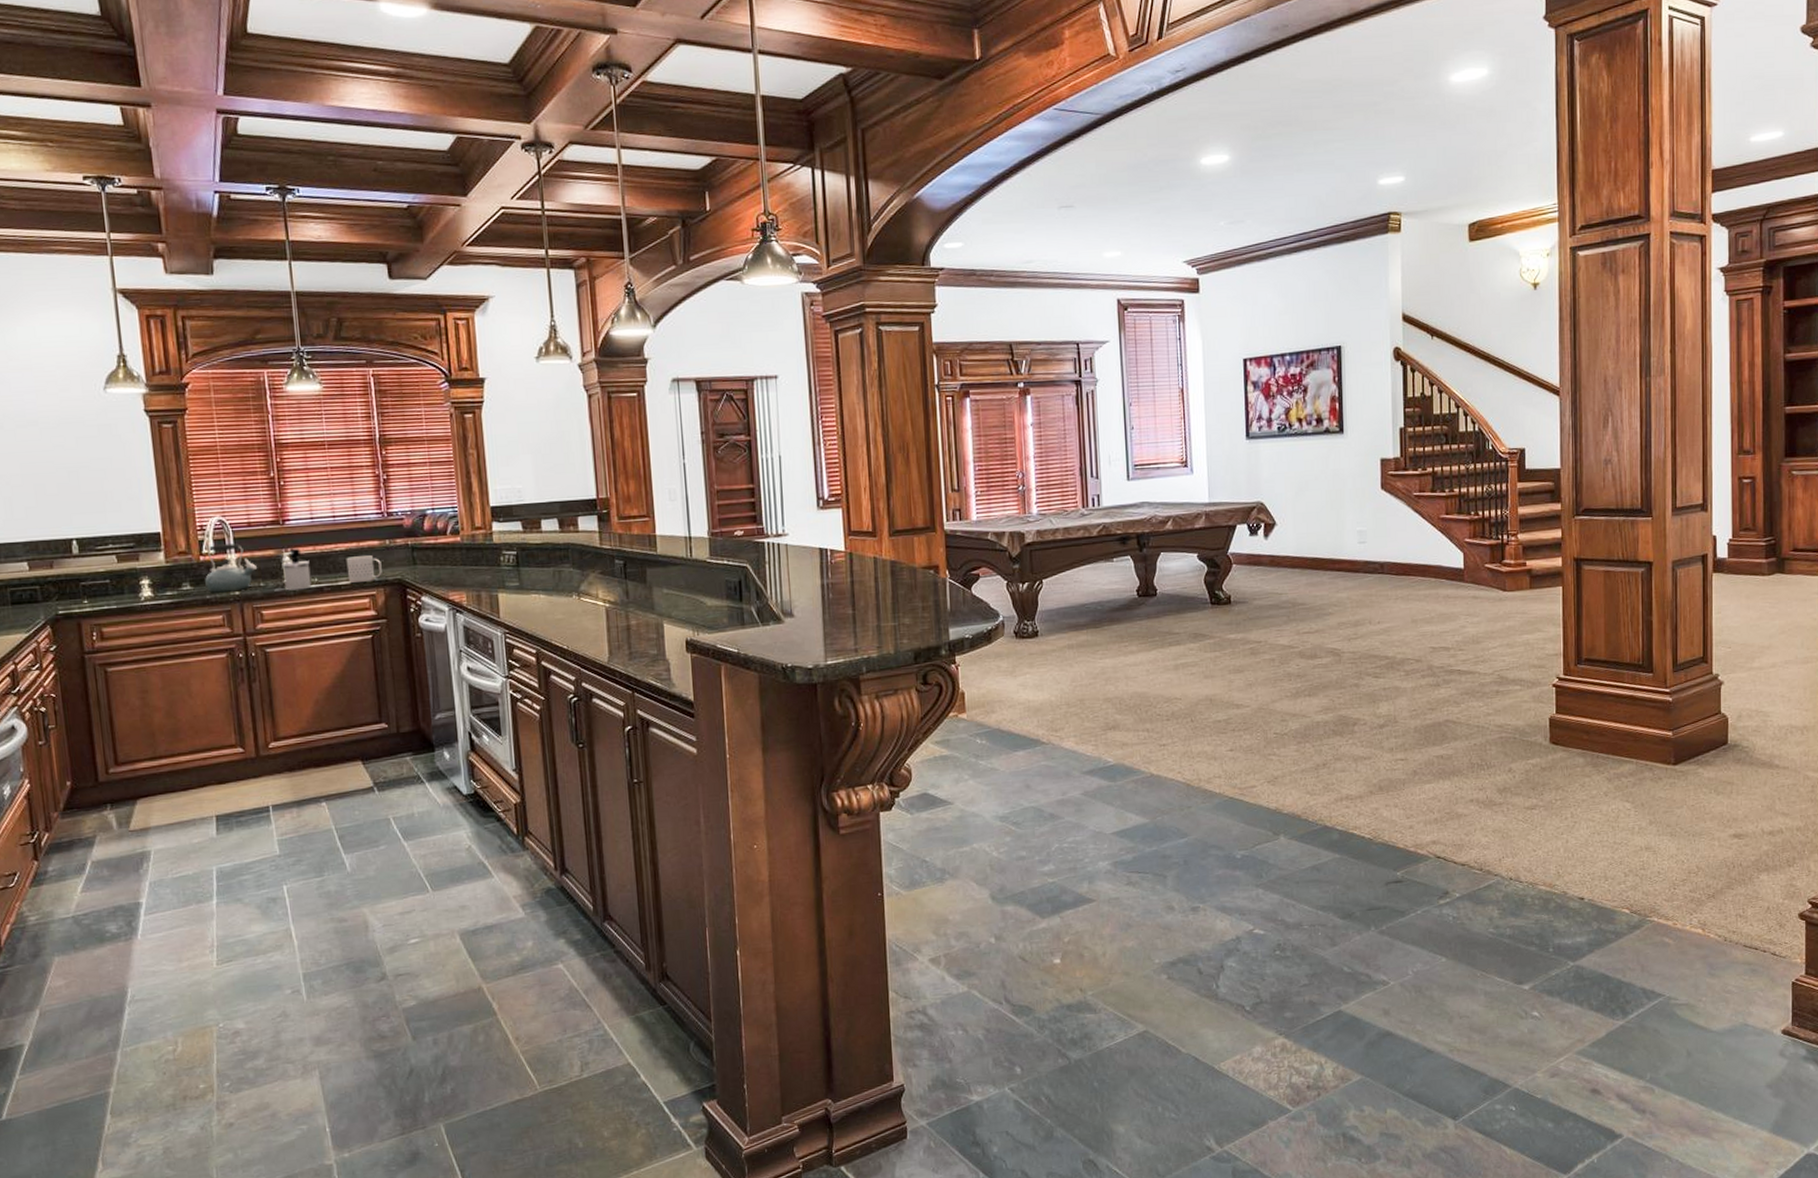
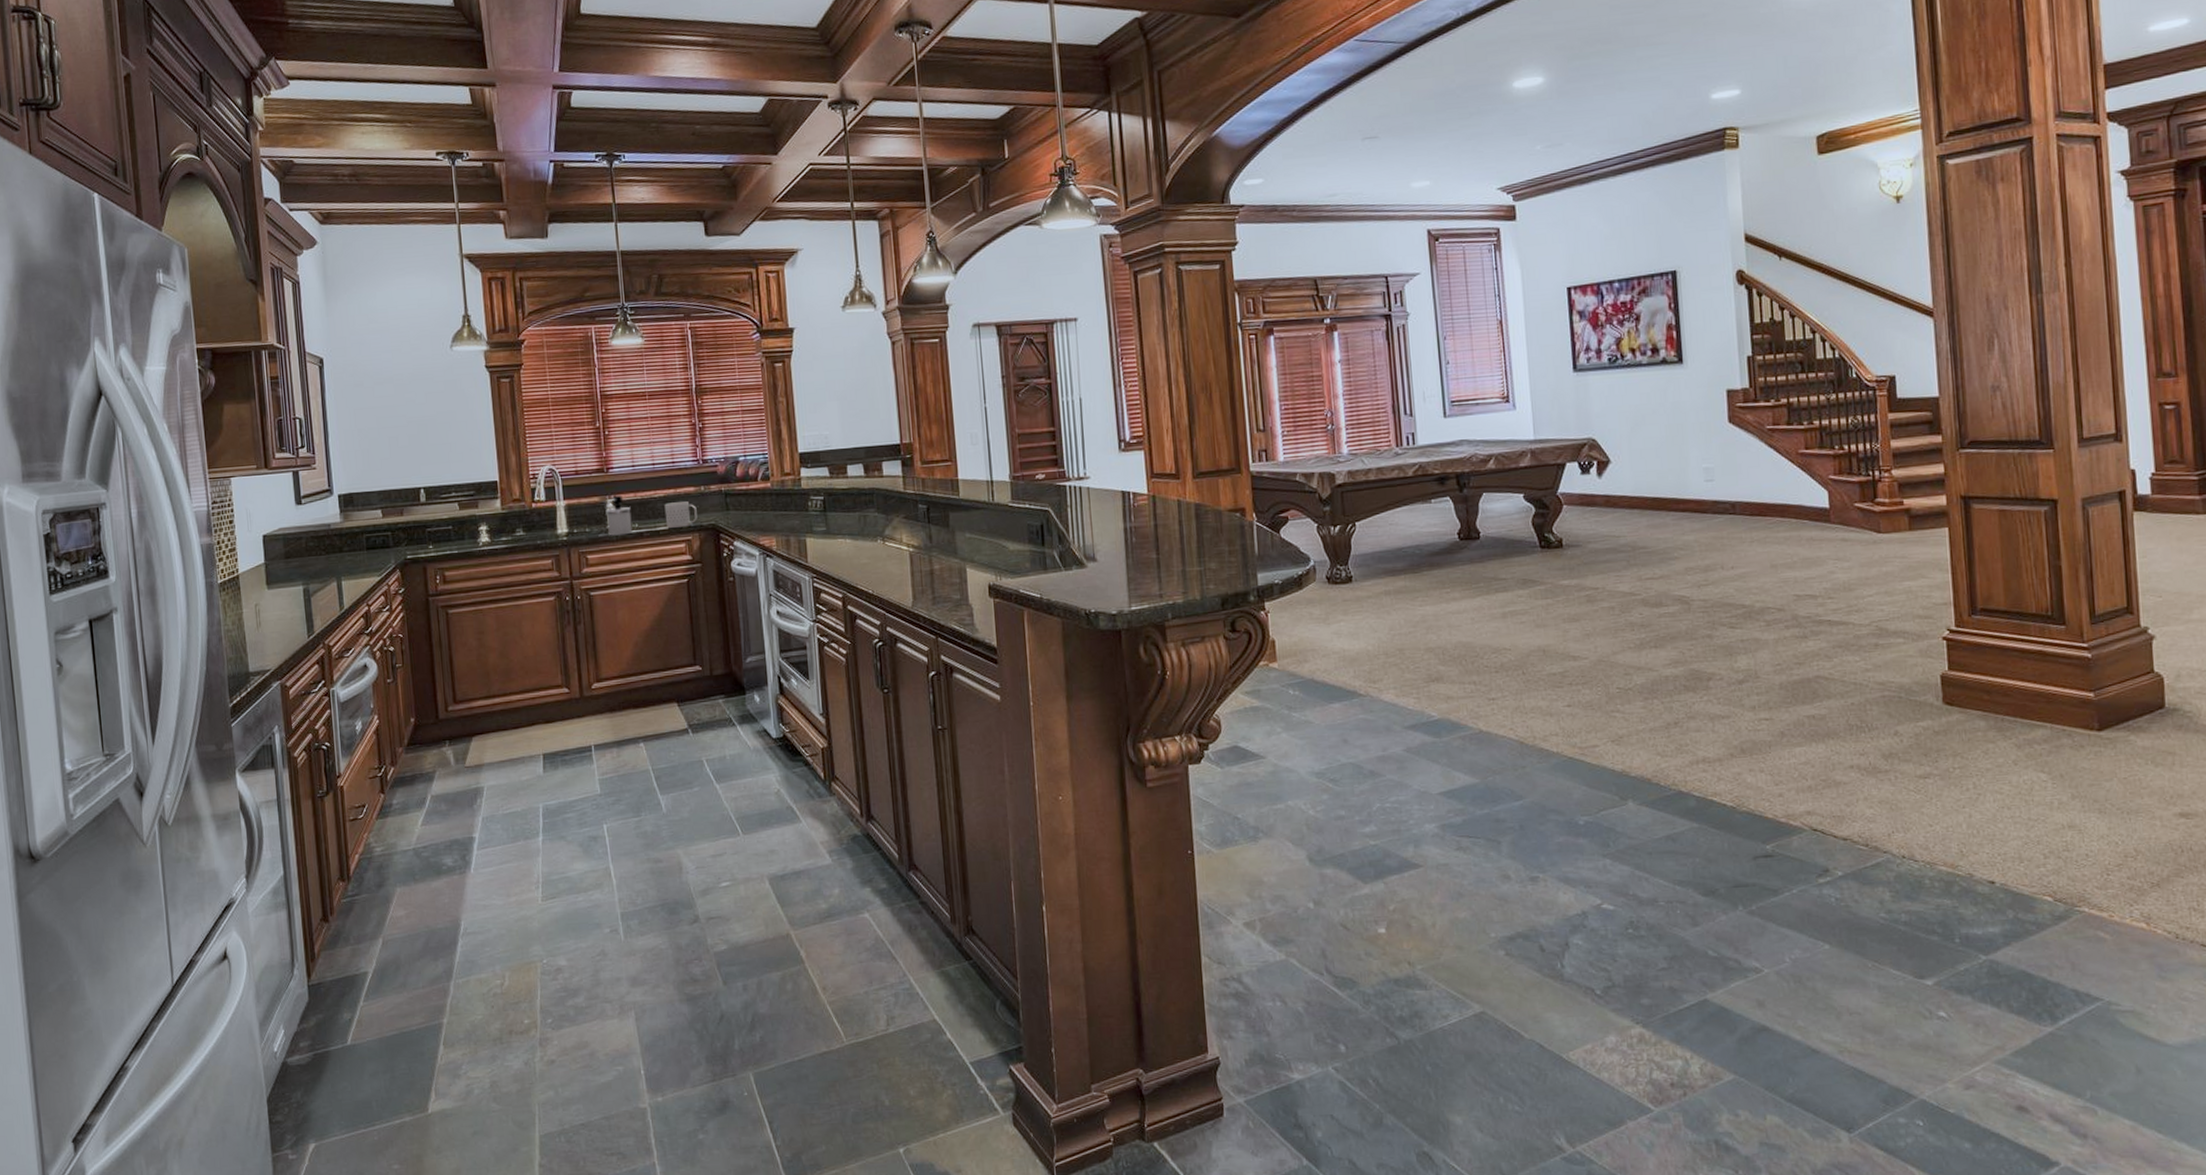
kettle: present [205,543,258,594] -> none [536,491,584,539]

